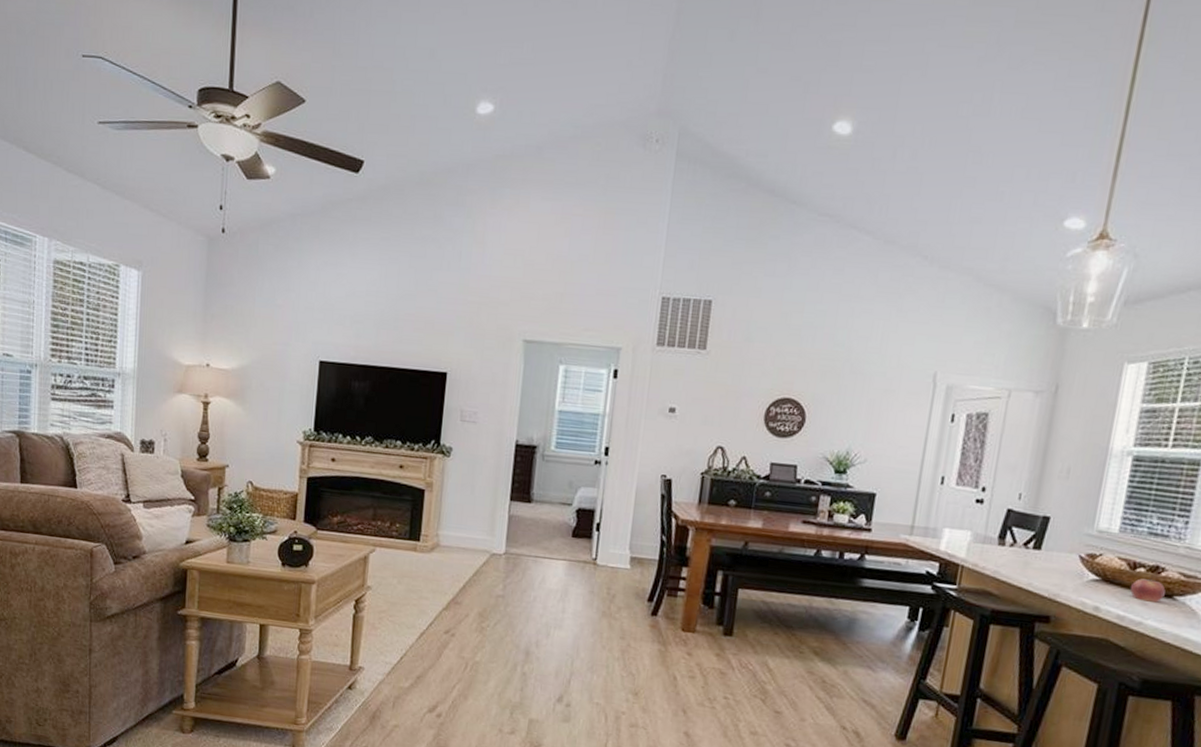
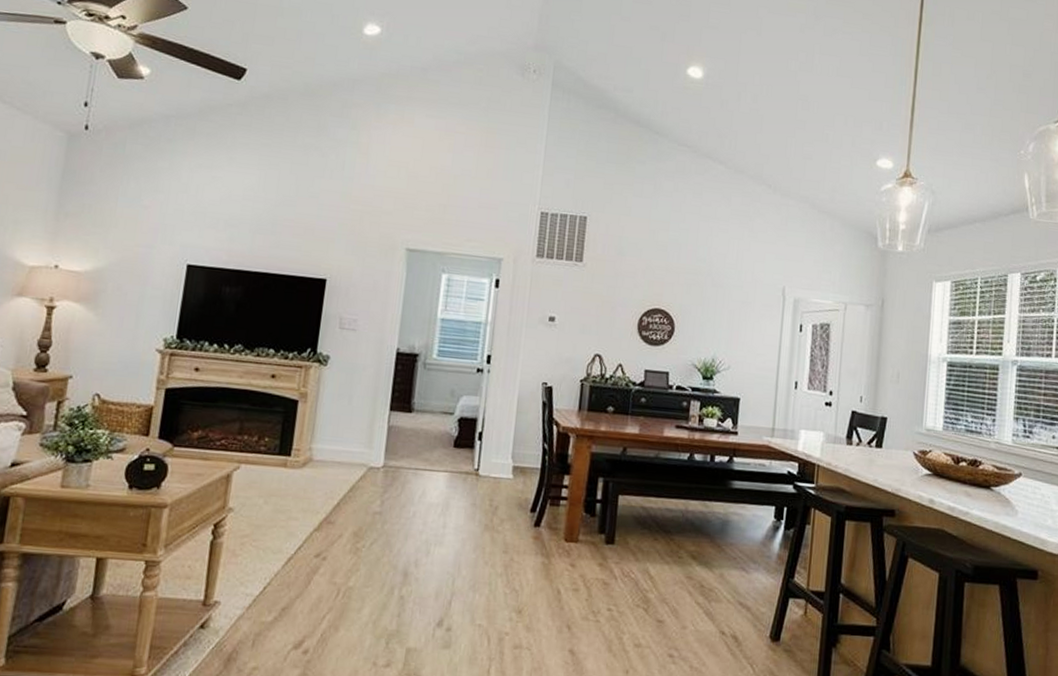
apple: present [1130,576,1166,603] -> none [956,469,984,493]

